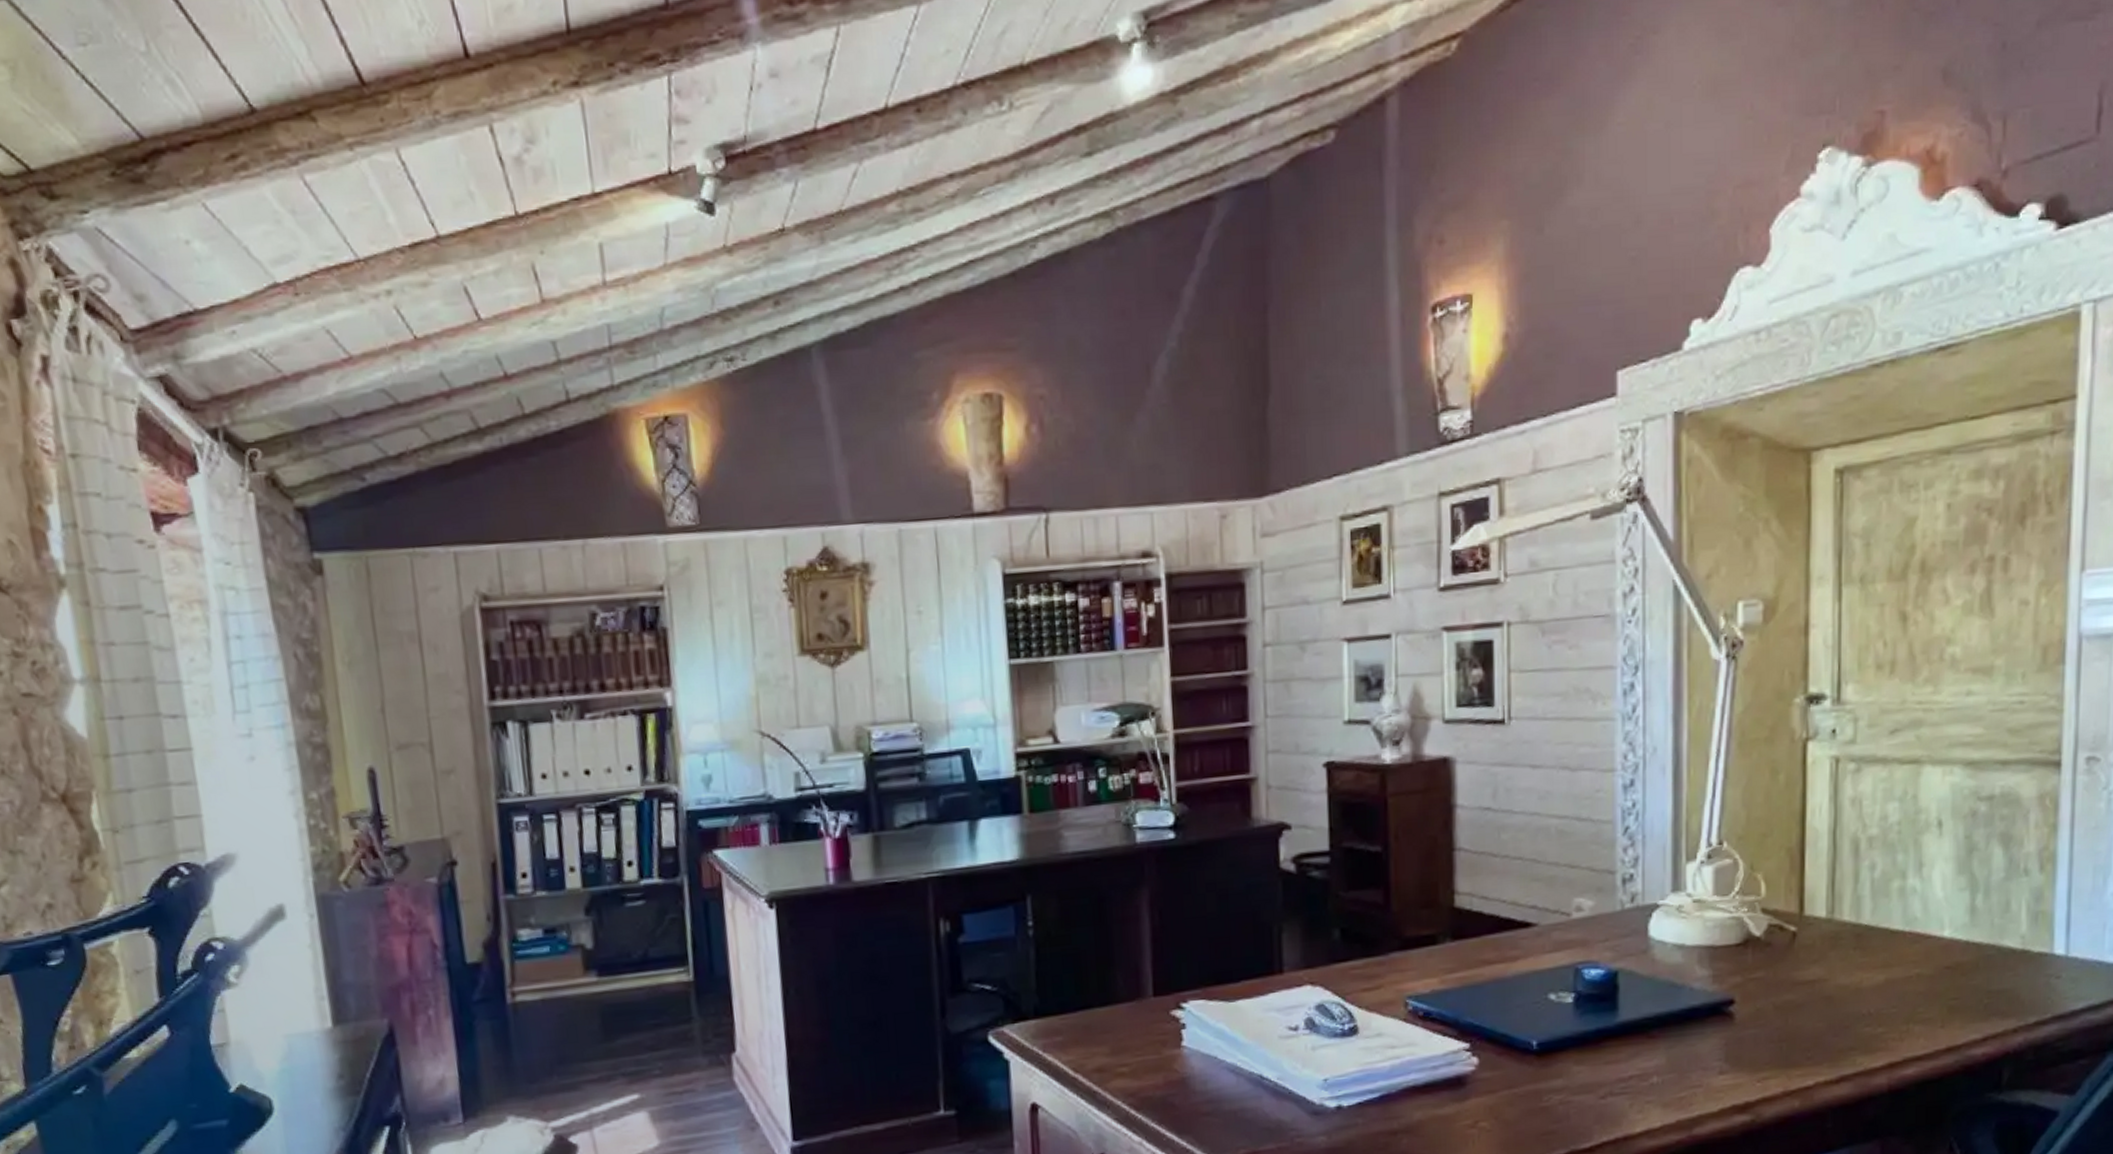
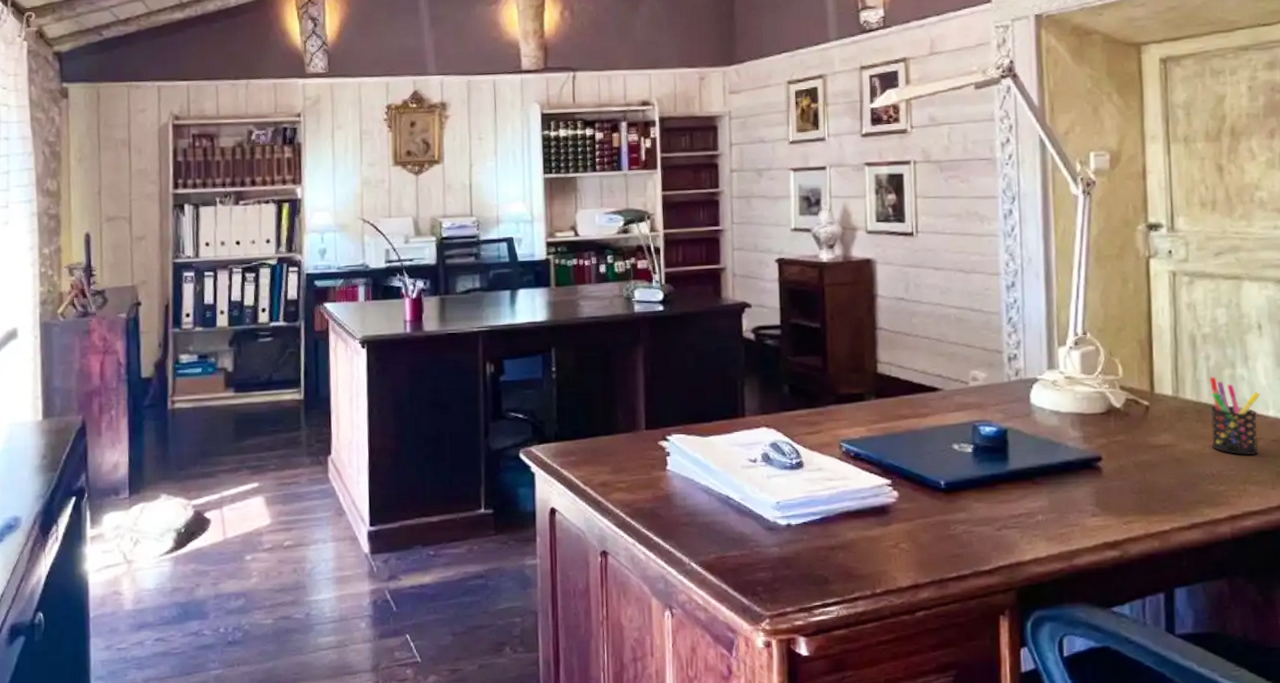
pen holder: none [1871,890,1935,989] -> present [1210,377,1260,456]

